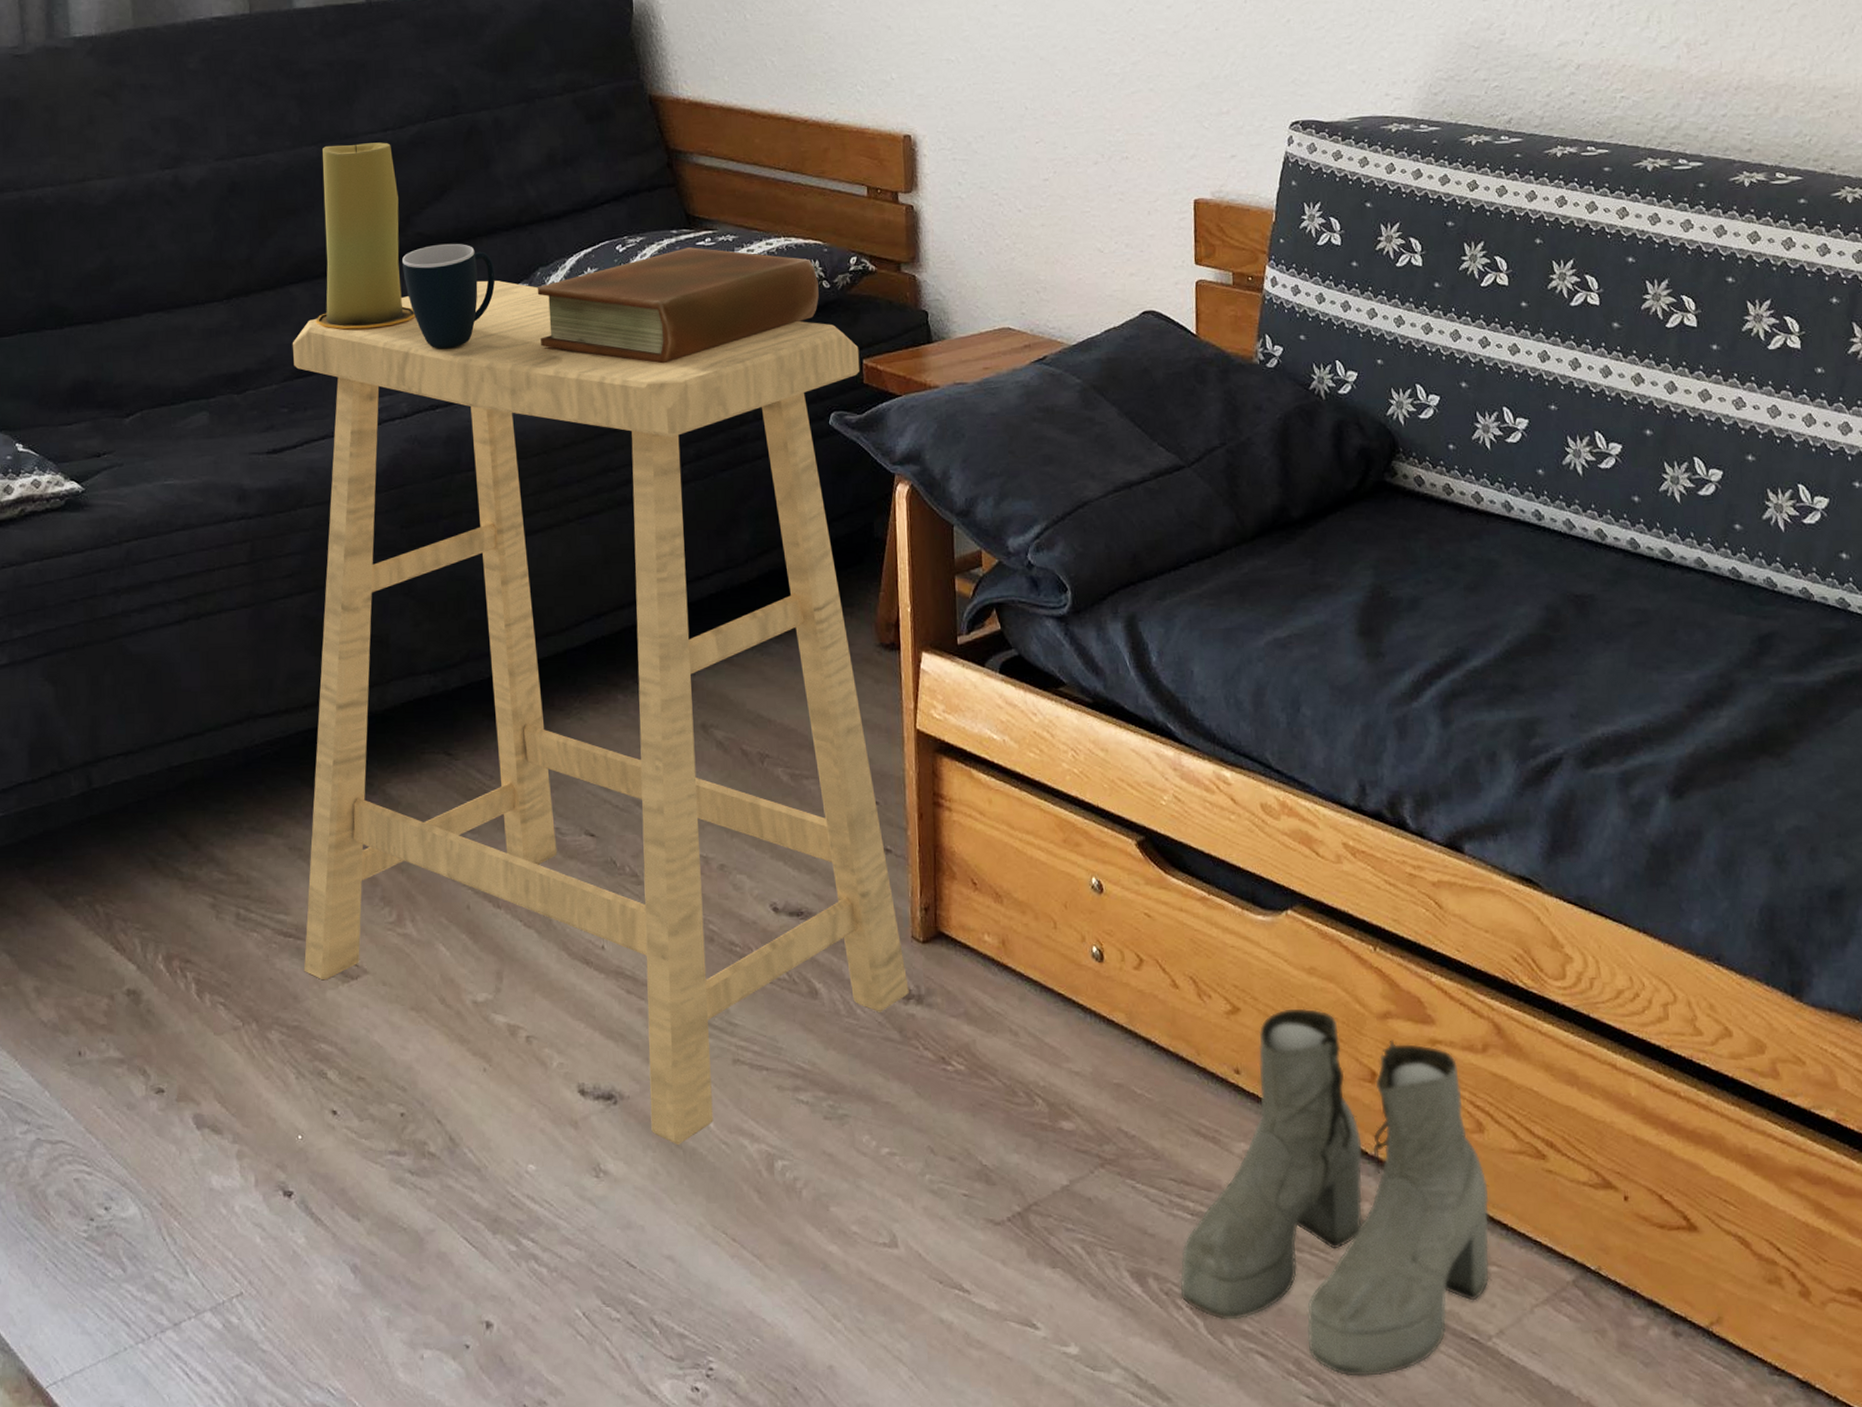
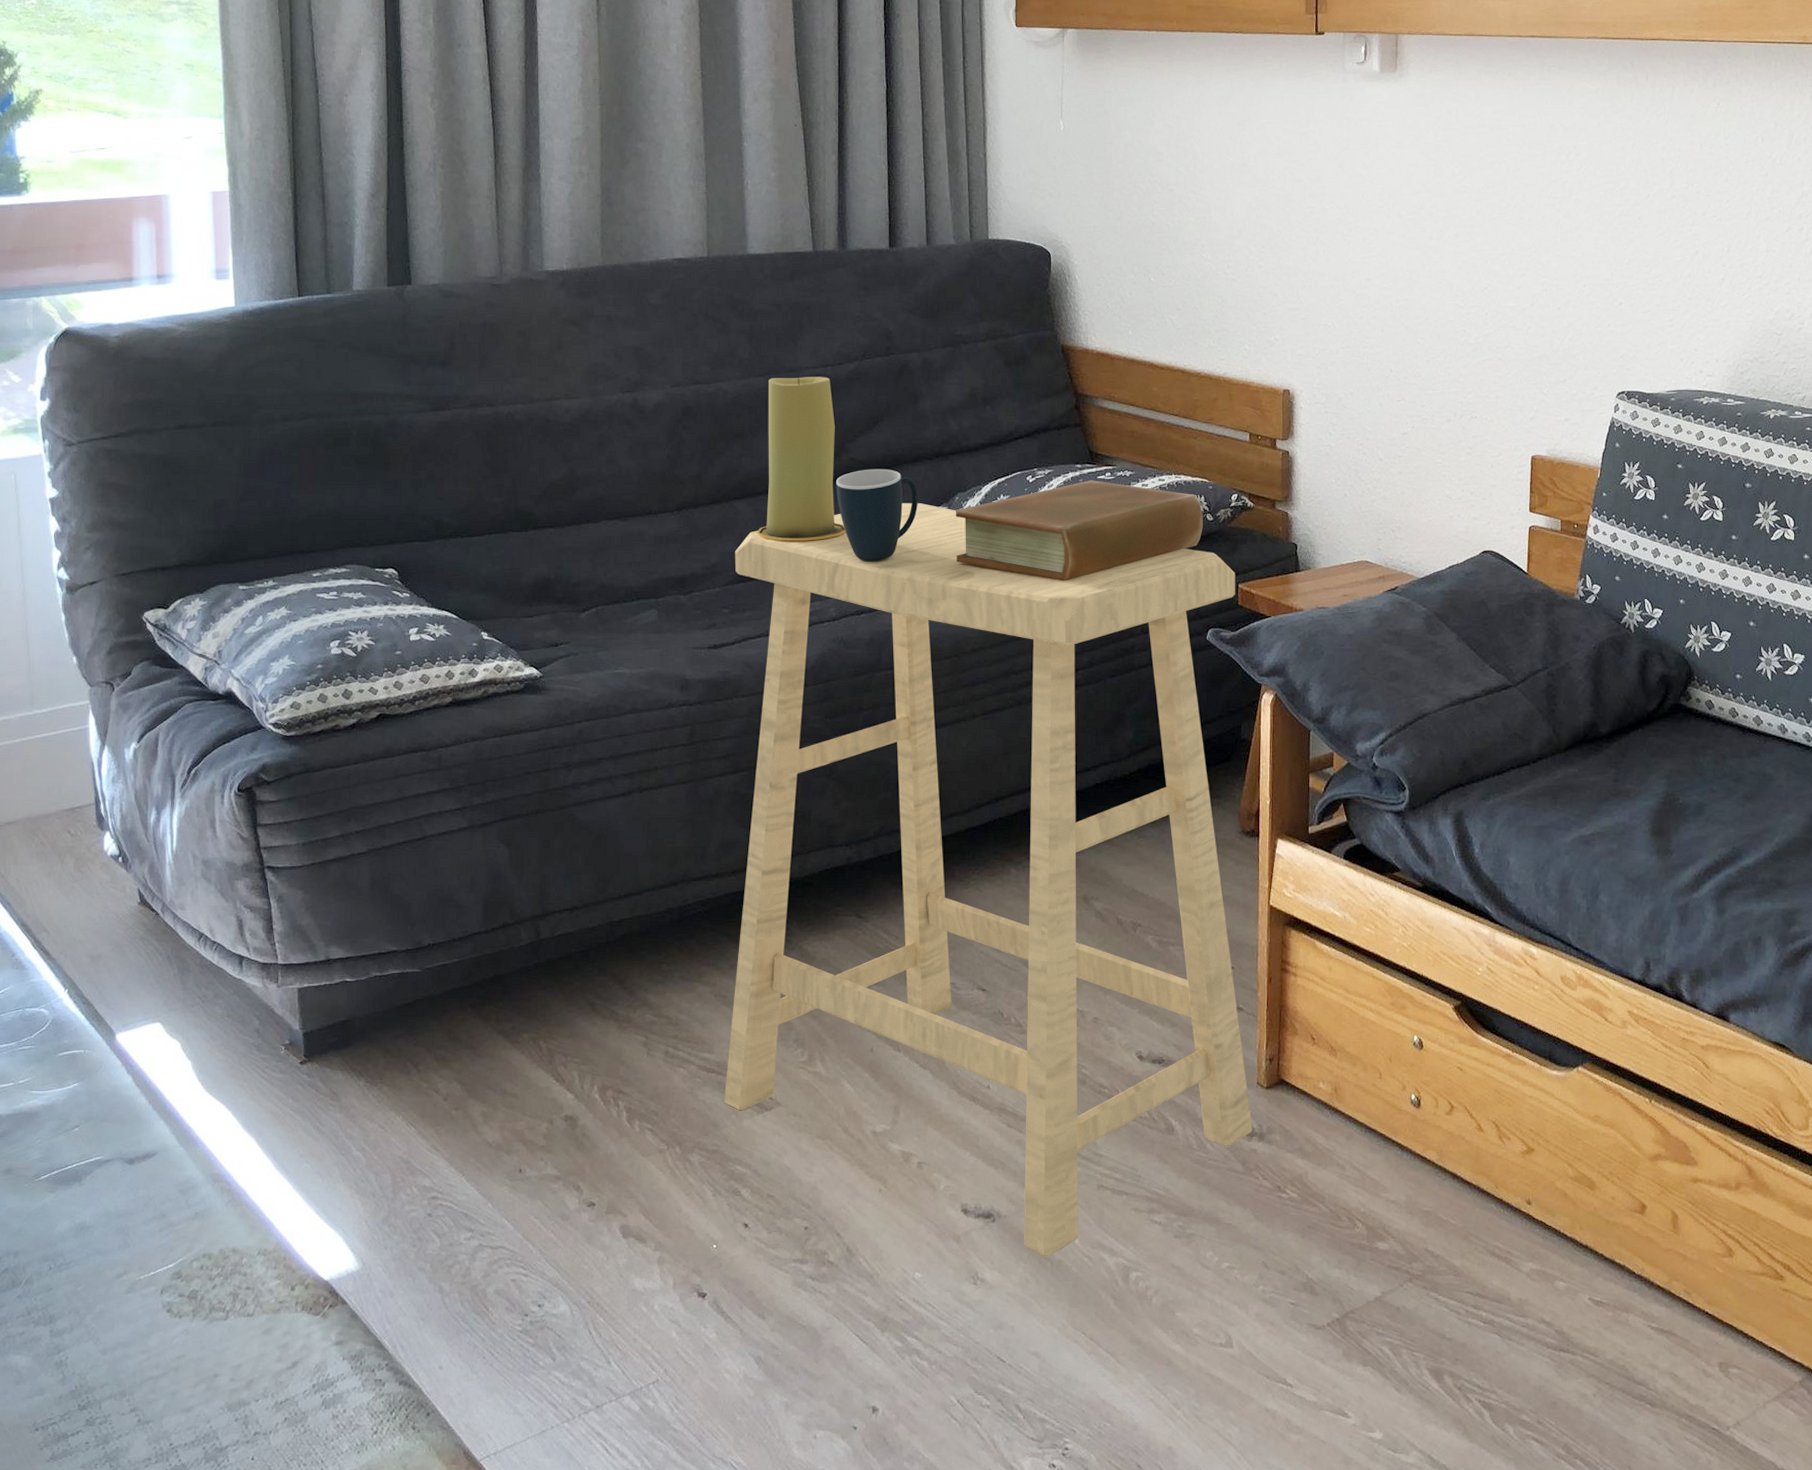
boots: present [1180,1008,1490,1377] -> none [1471,1150,1734,1459]

